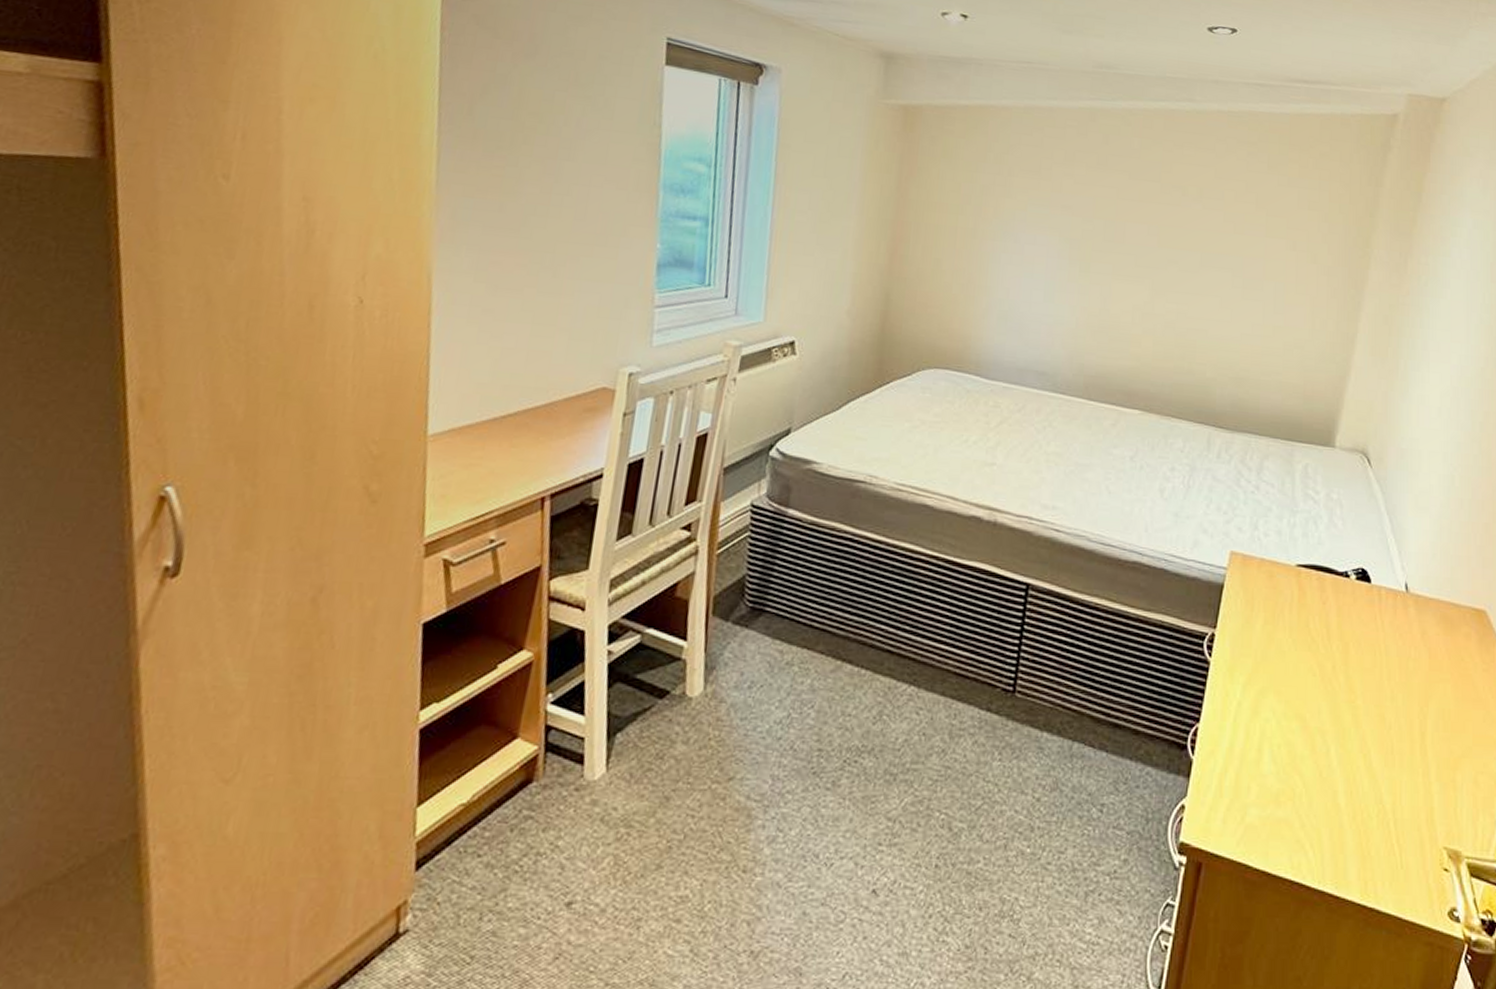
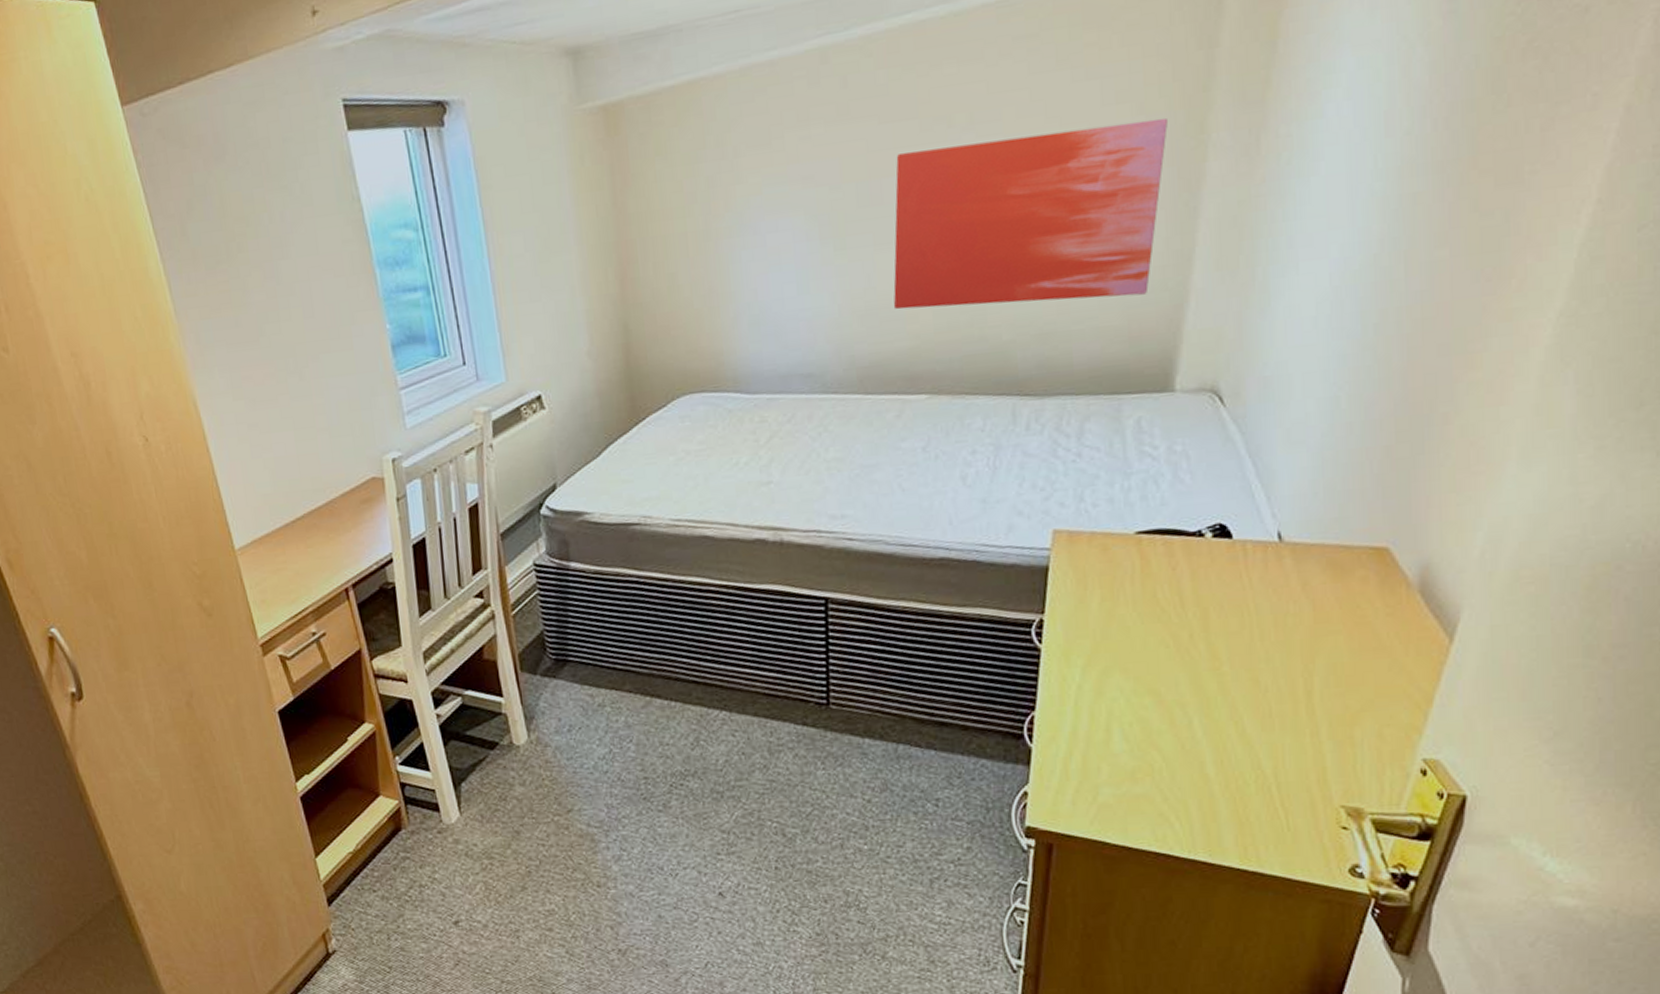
wall art: none [1123,206,1344,363] -> present [893,117,1168,310]

